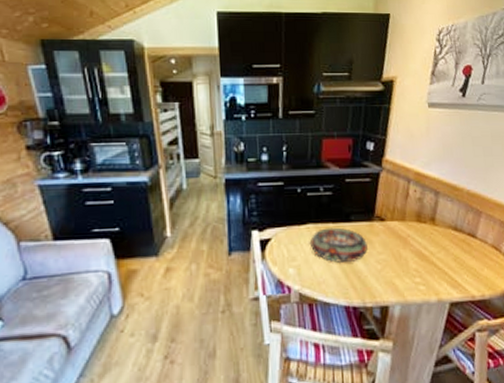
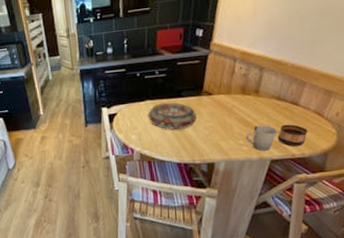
cup: none [423,260,457,292] -> present [246,125,278,151]
cup: none [456,259,487,287] -> present [277,124,308,147]

